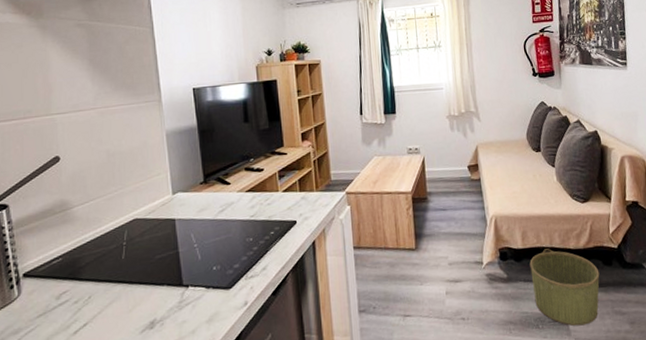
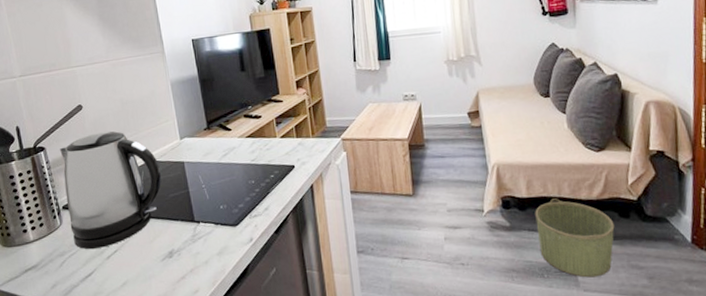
kettle: none [27,186,148,324] -> present [60,131,162,250]

